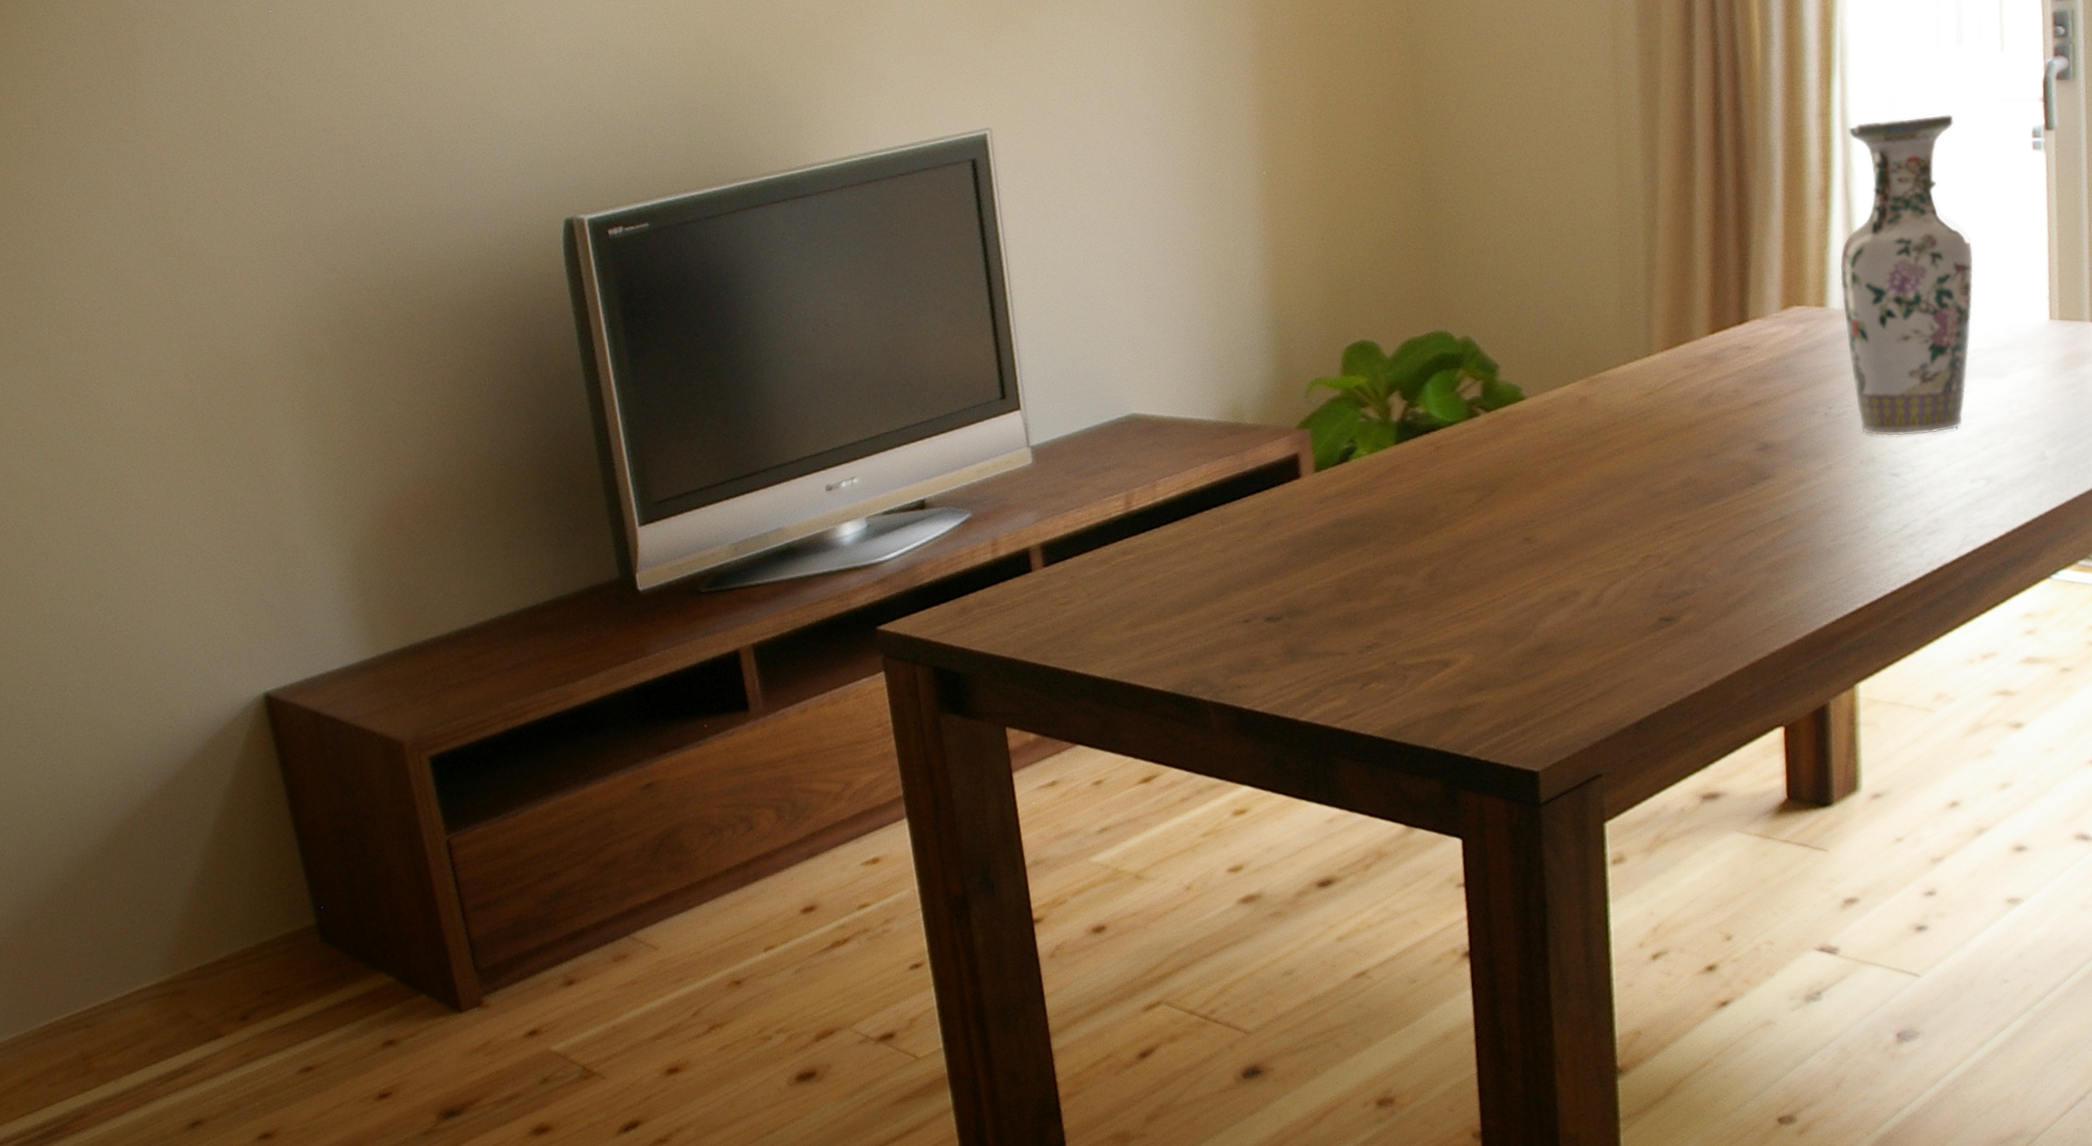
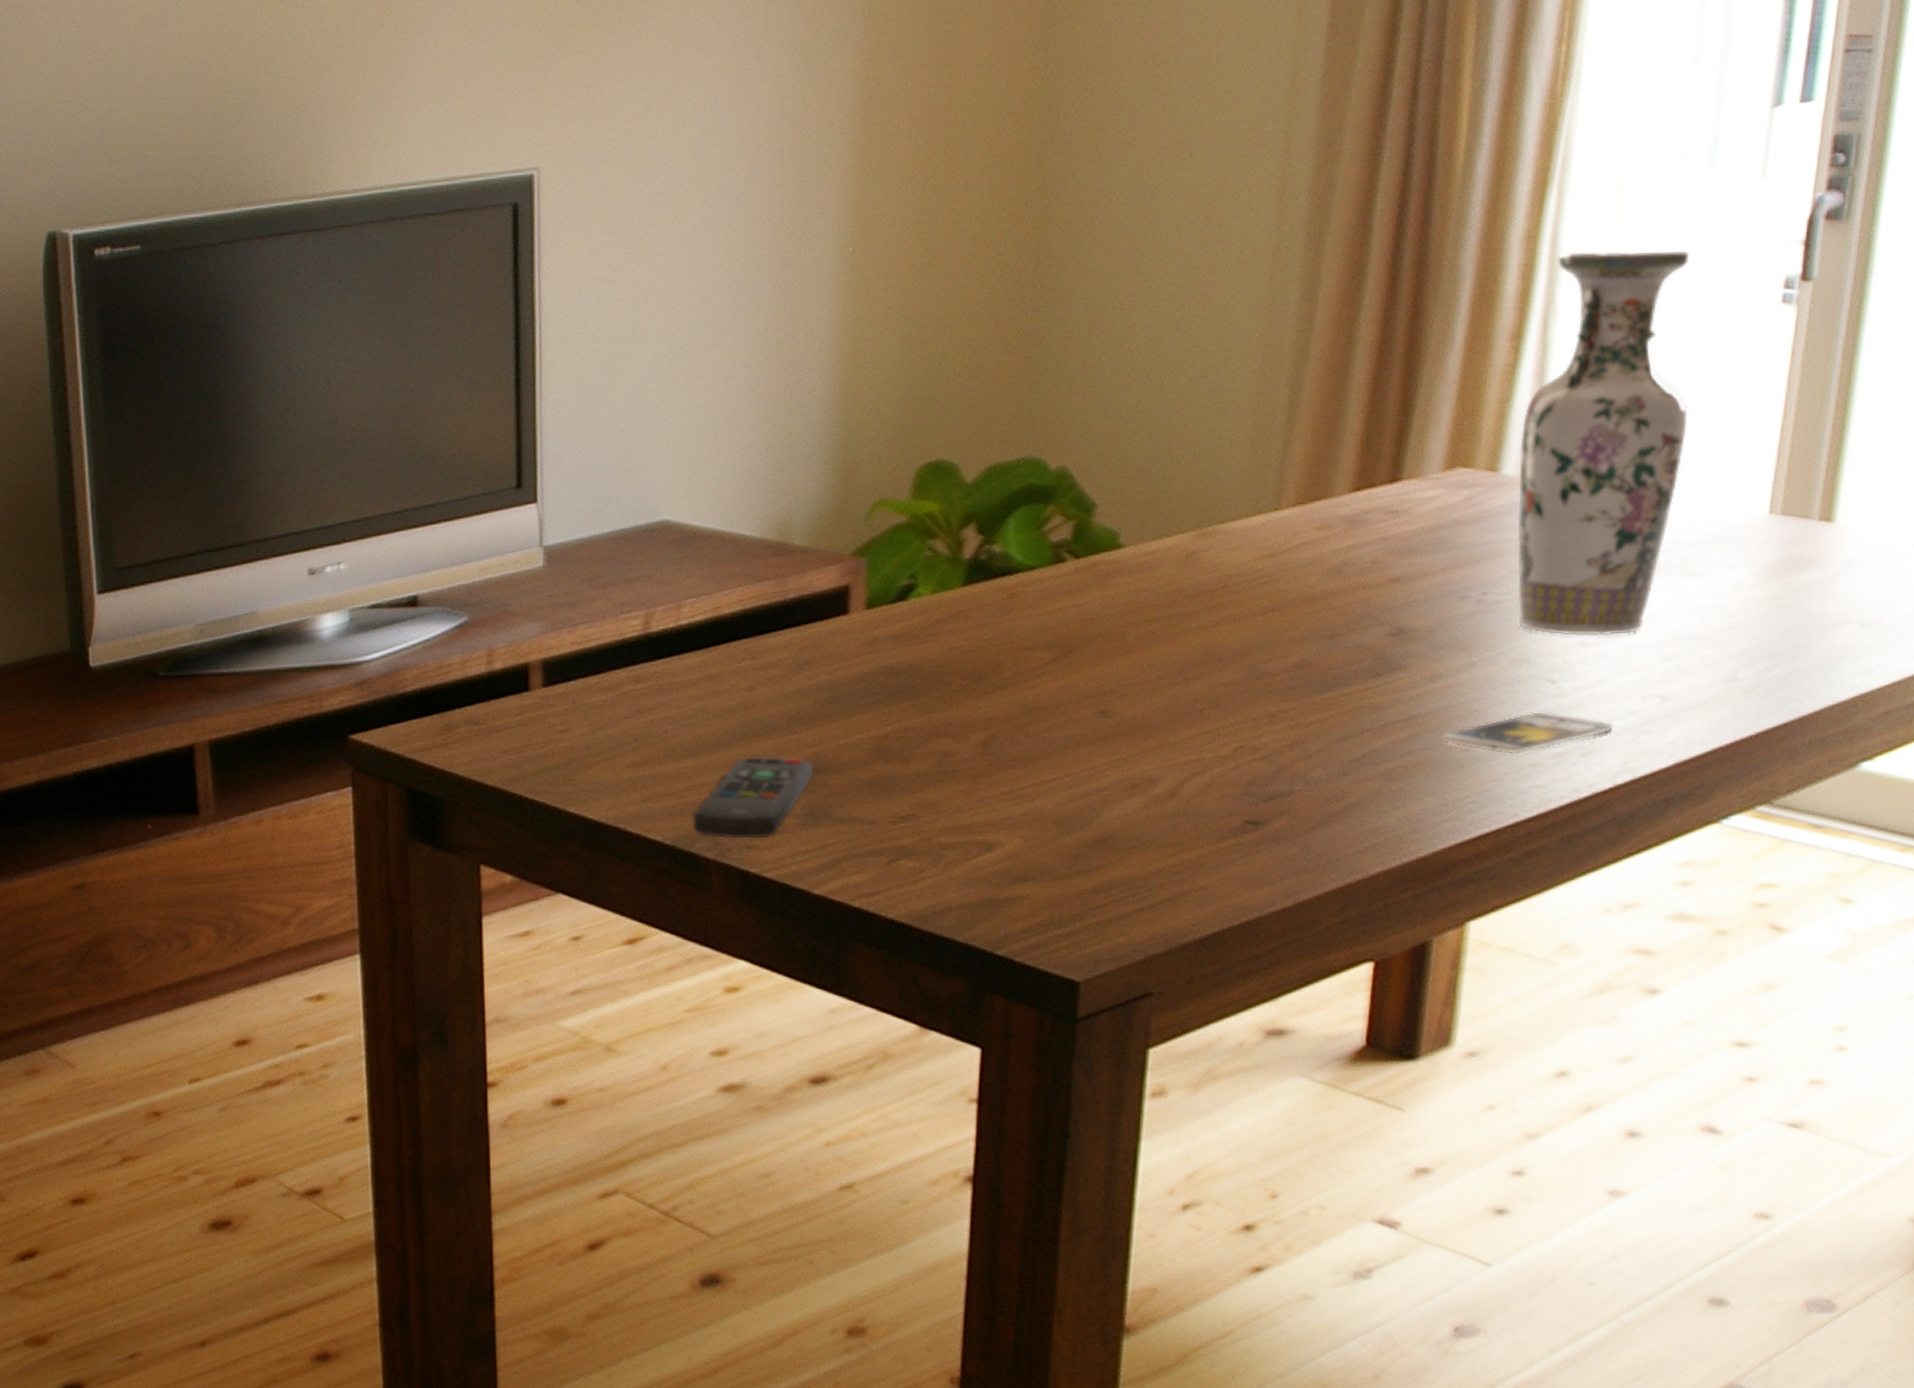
remote control: none [1187,605,1288,682] -> present [692,756,814,839]
smartphone: none [1813,500,1952,539] -> present [1442,712,1613,754]

